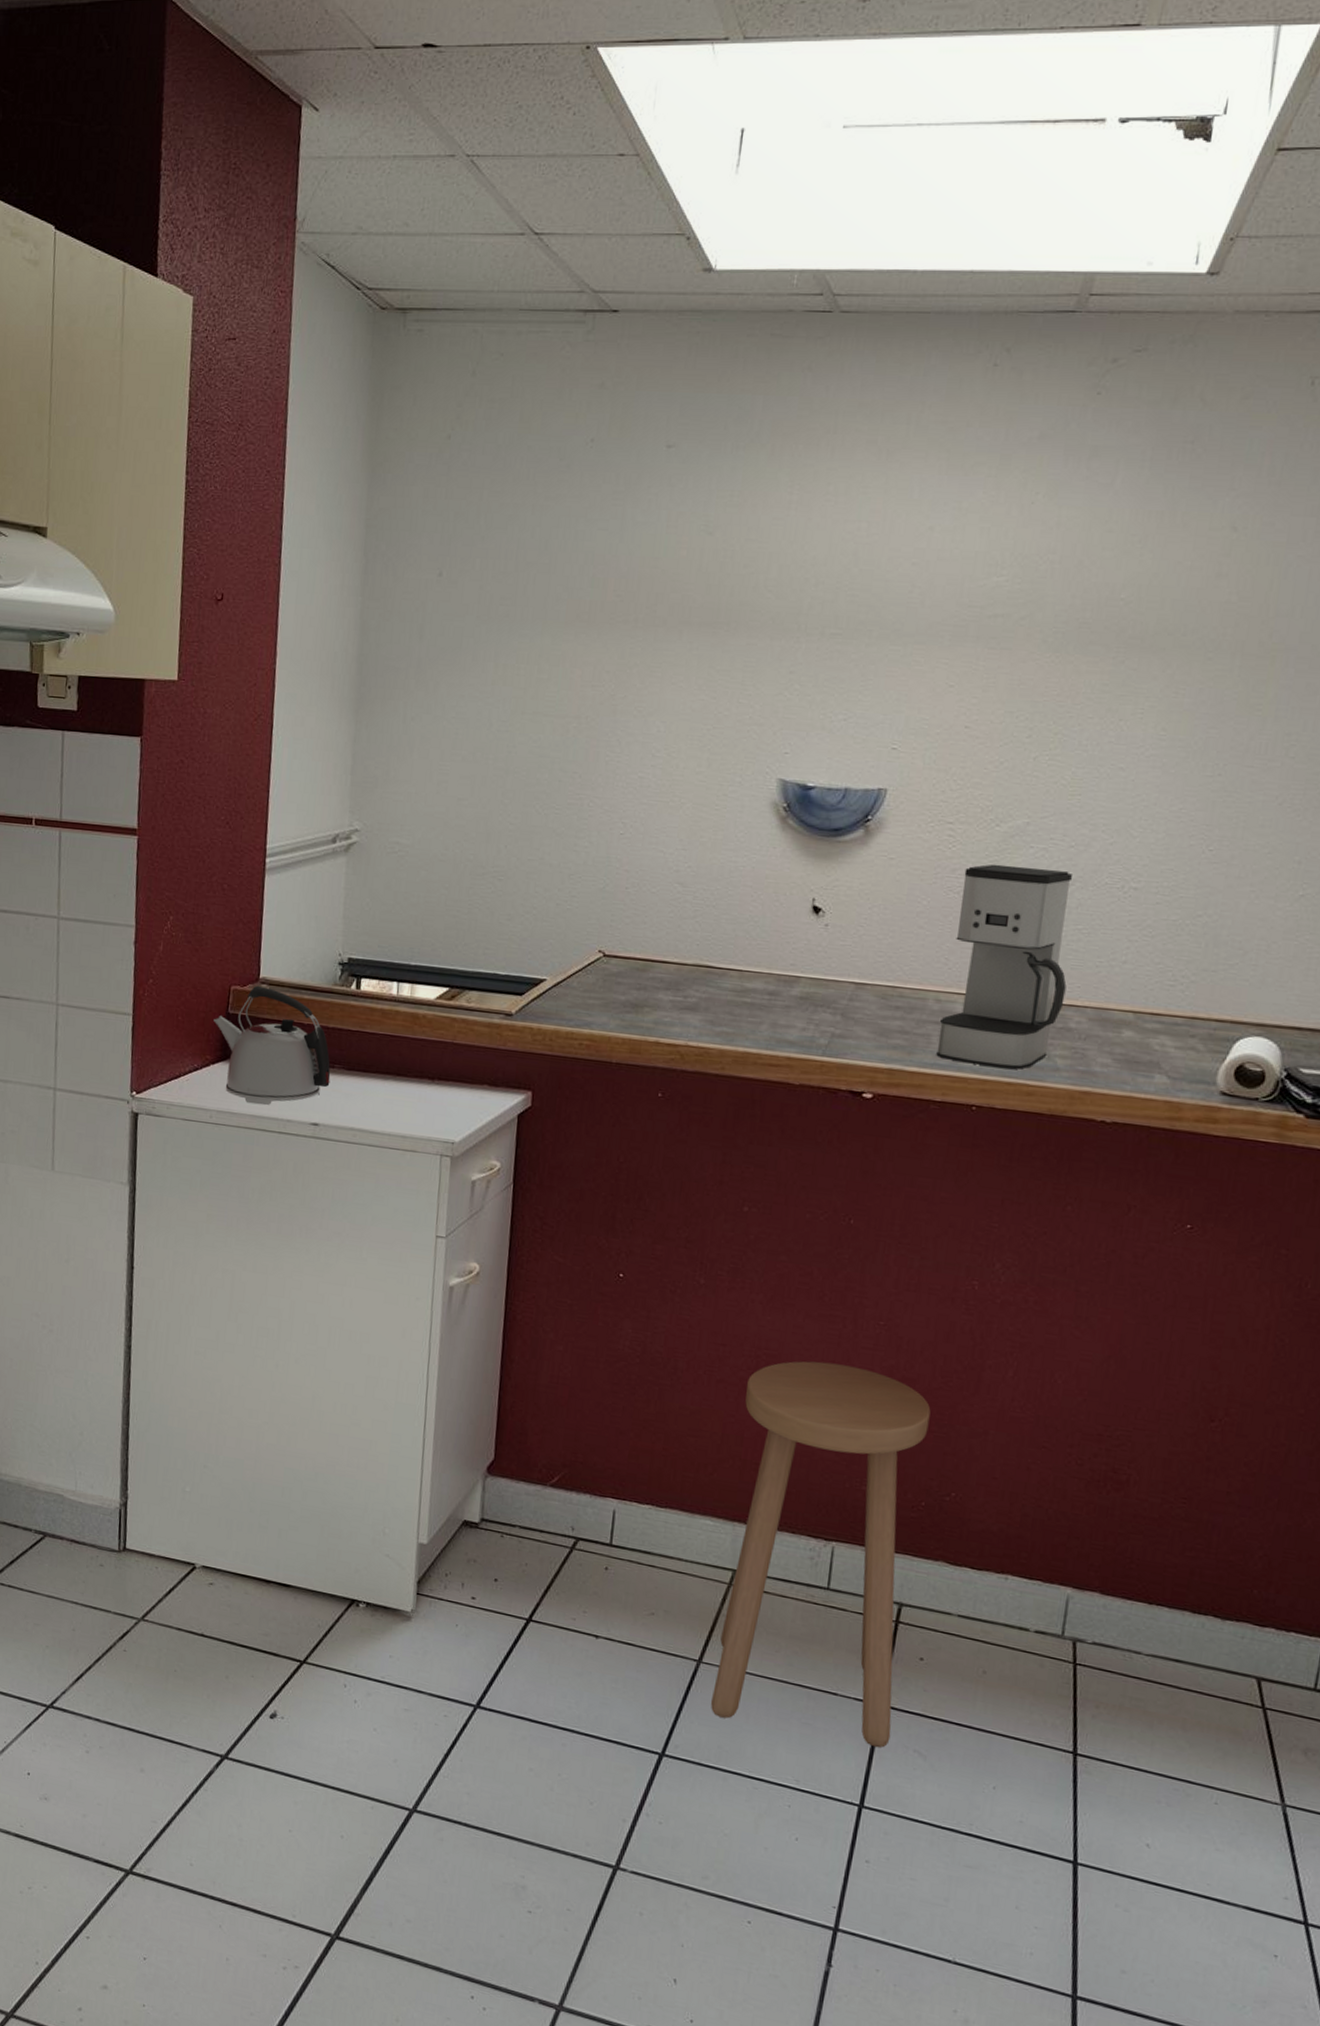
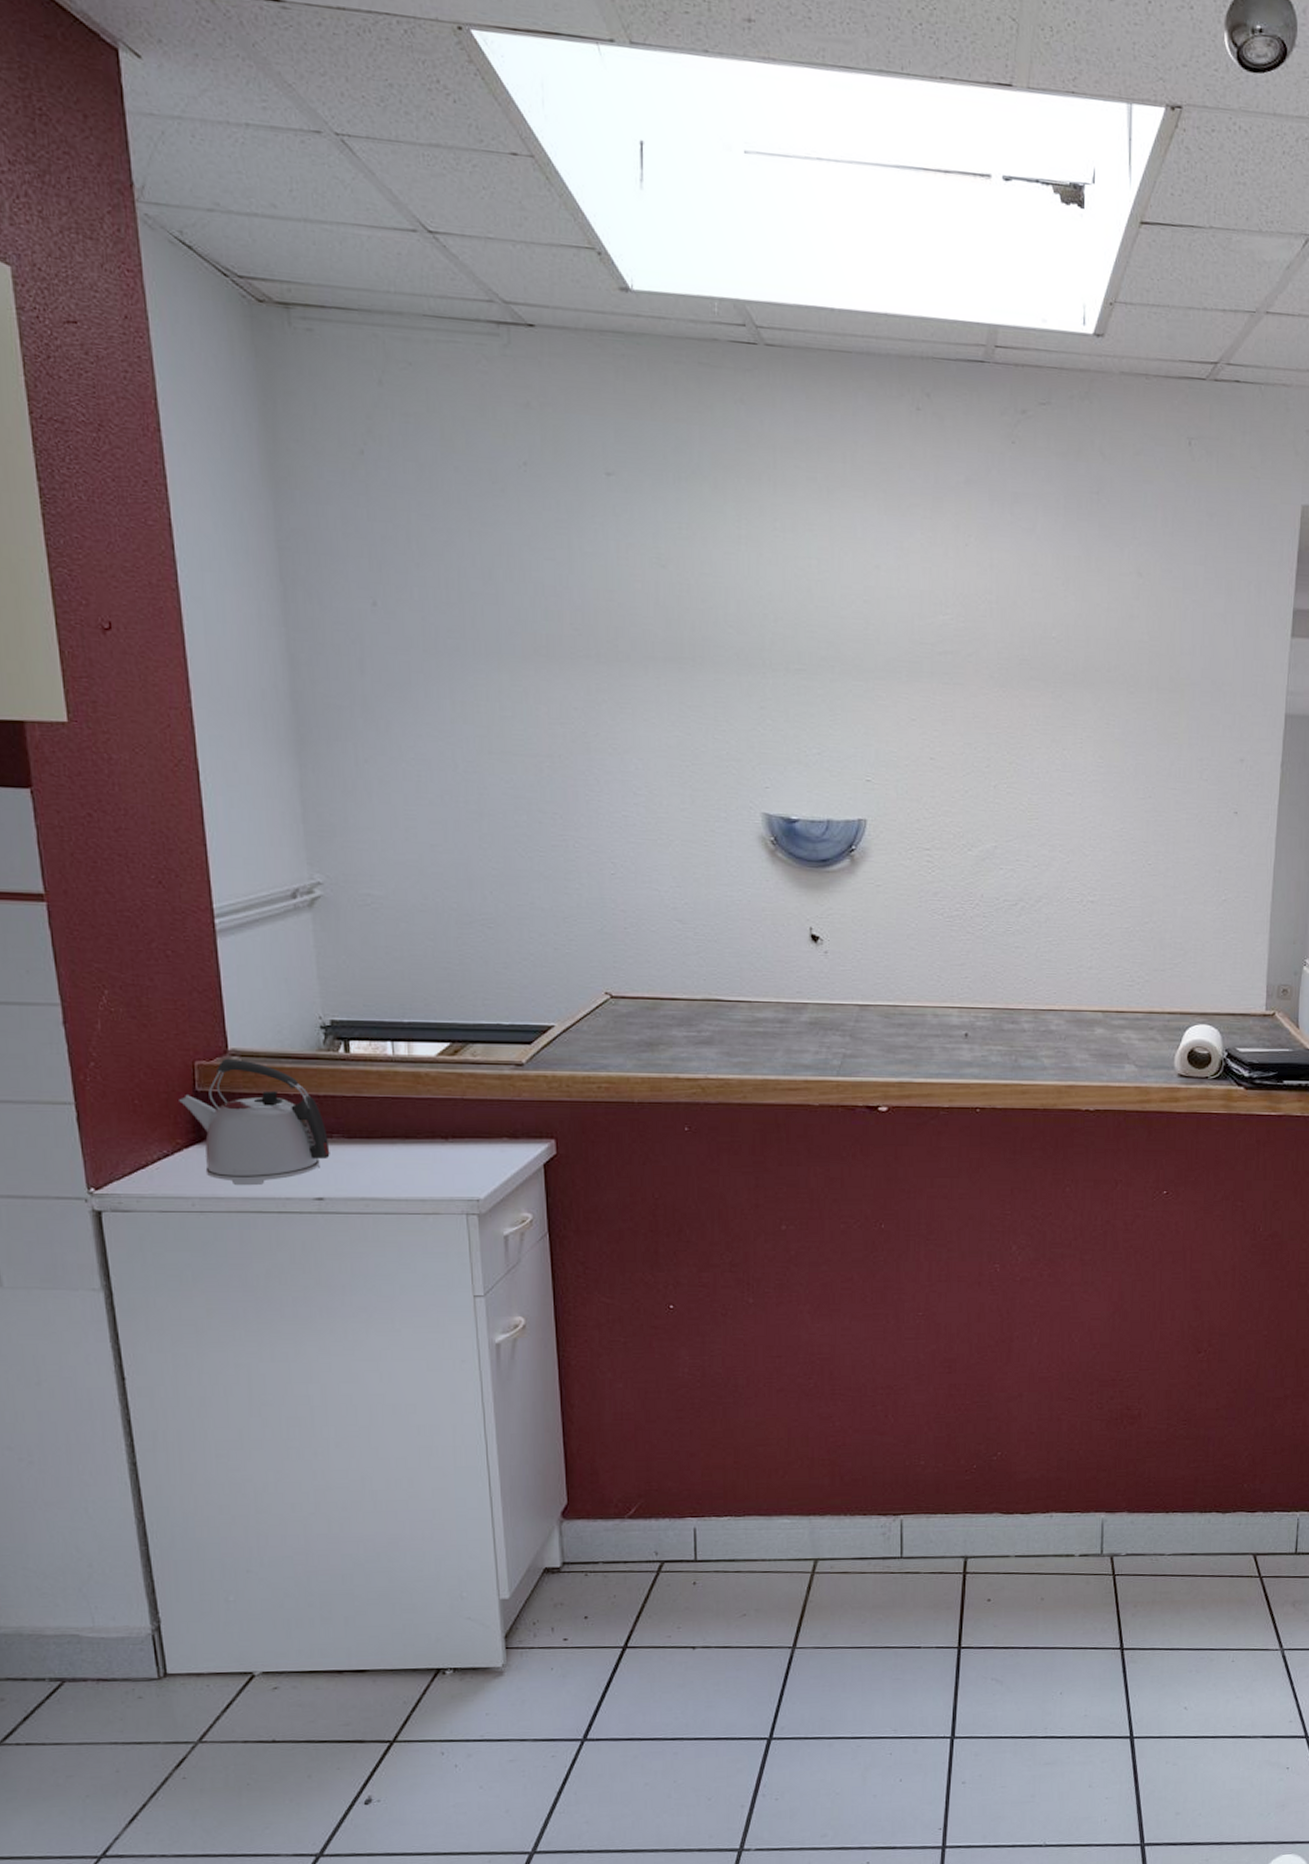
stool: present [711,1361,931,1748] -> none [806,1357,972,1692]
coffee maker: present [936,864,1072,1069] -> none [940,886,1044,1072]

